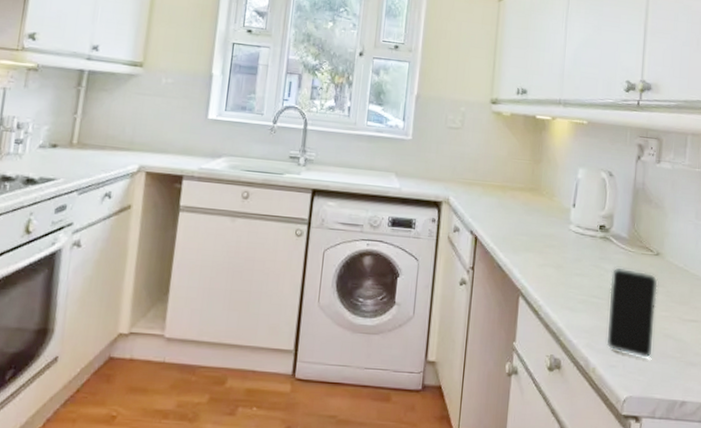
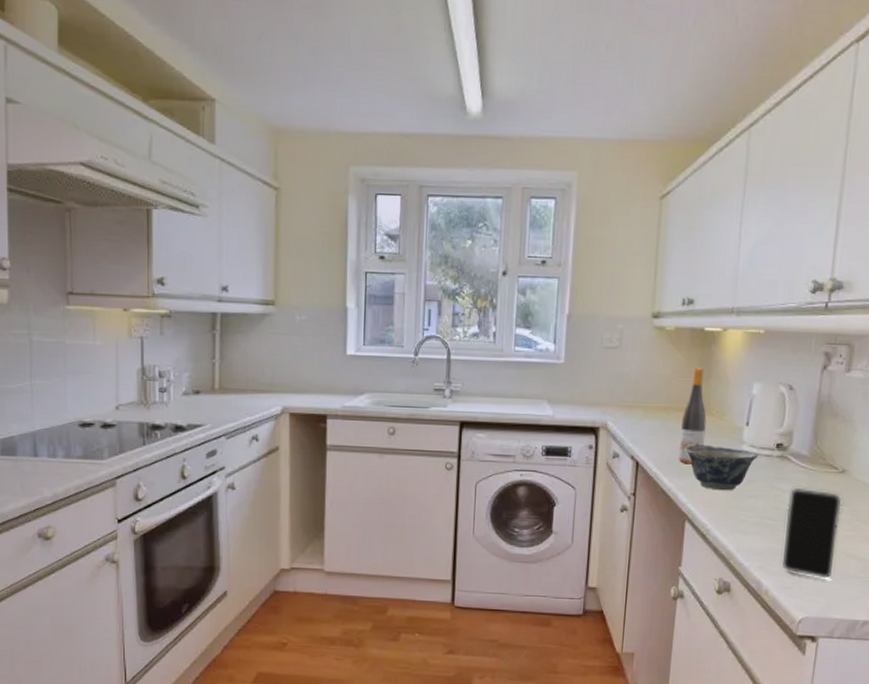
wine bottle: none [513,151,538,240] -> present [678,368,707,463]
bowl: none [518,222,584,269] -> present [684,445,758,491]

